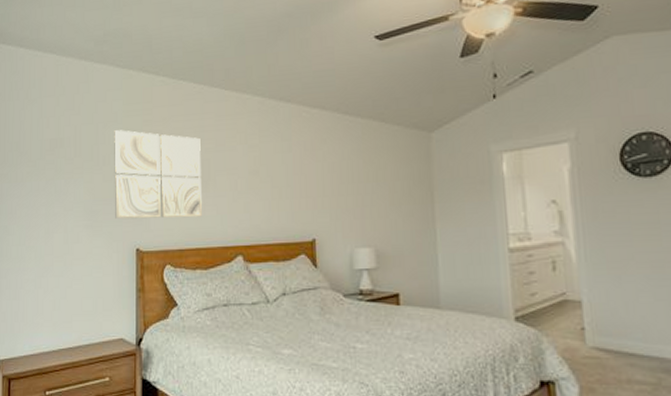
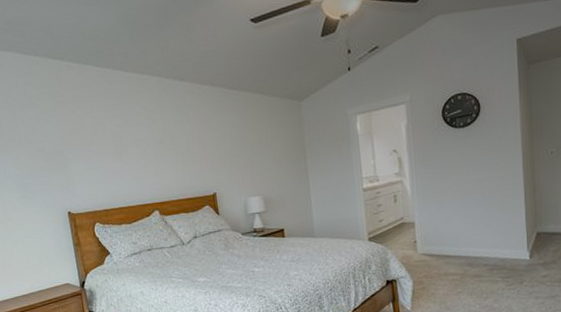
wall art: present [114,129,203,219] -> none [30,111,121,189]

